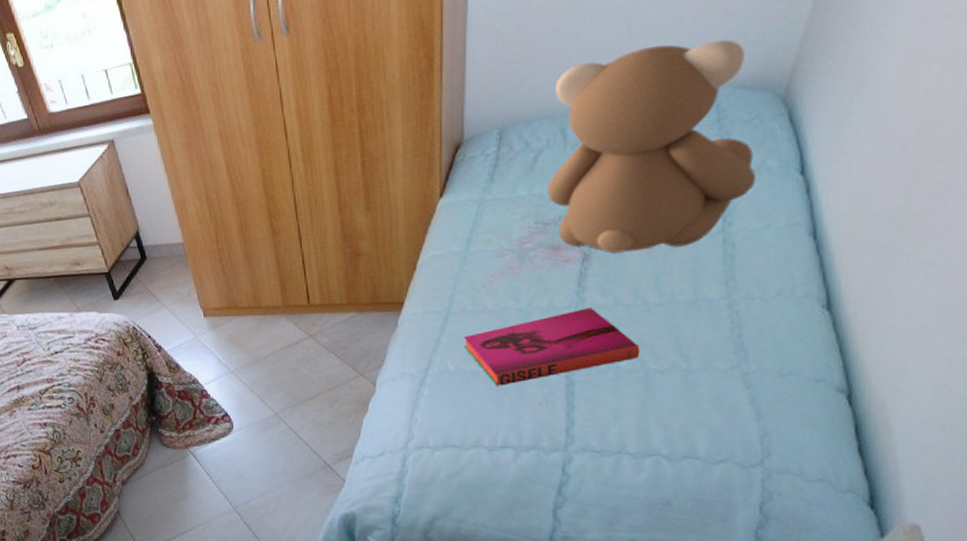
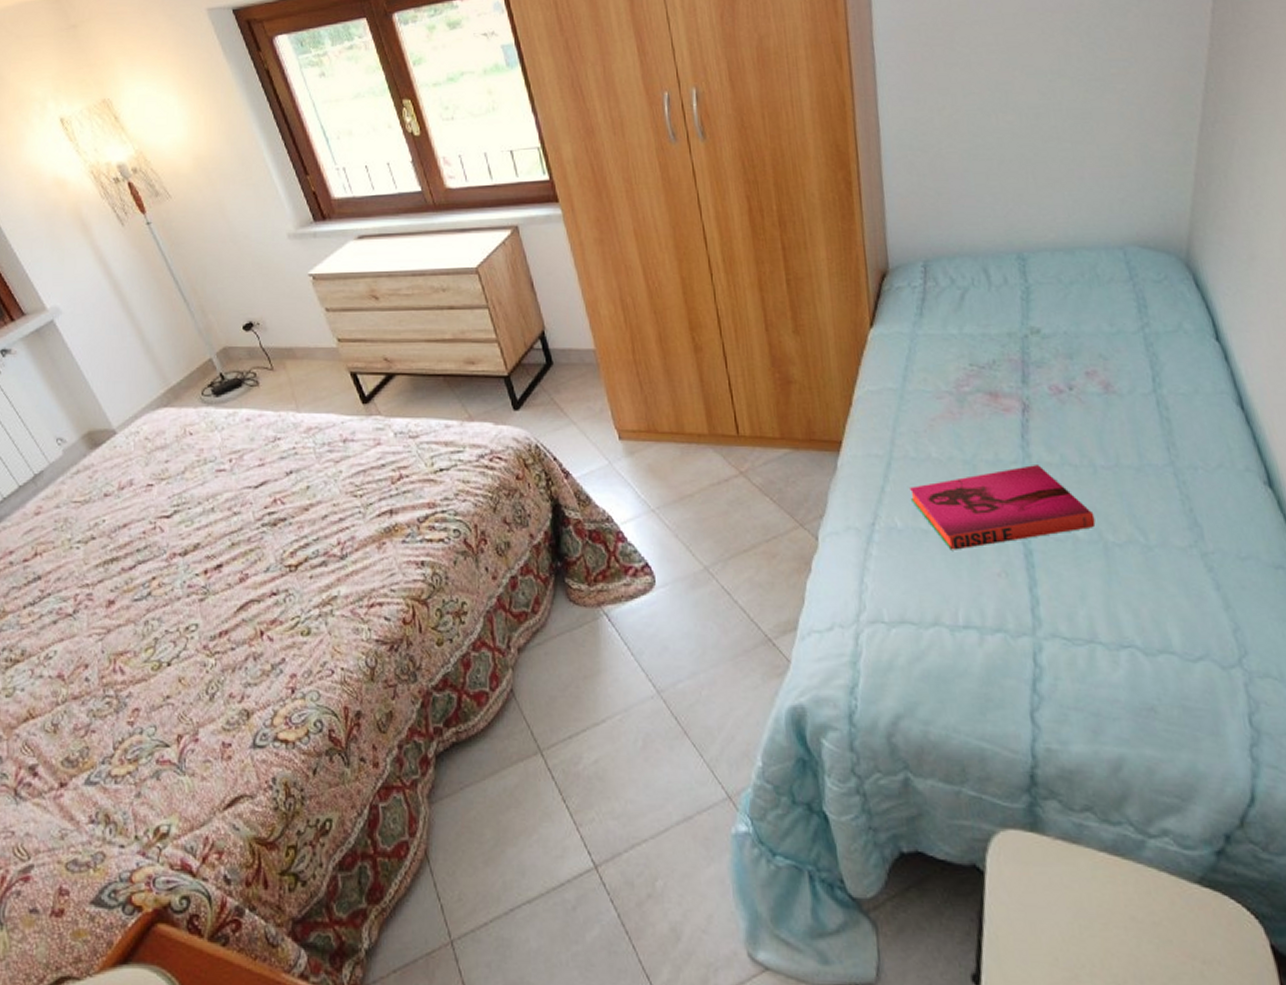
teddy bear: present [548,39,756,254] -> none [973,198,1177,406]

